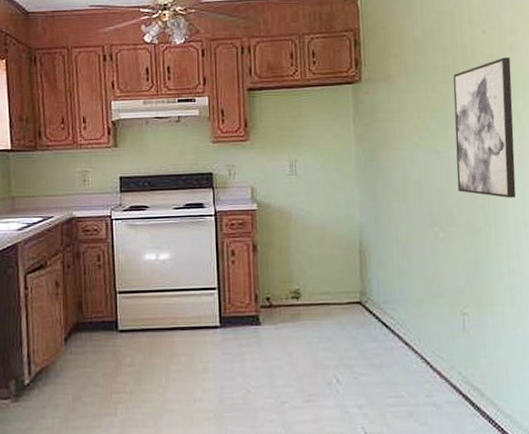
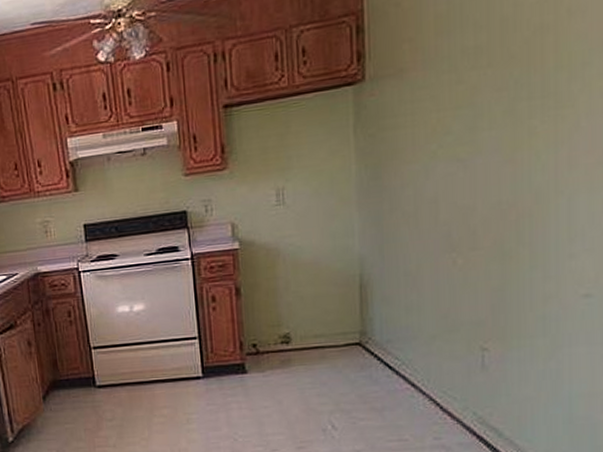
wall art: present [453,57,516,198] -> none [484,24,567,210]

